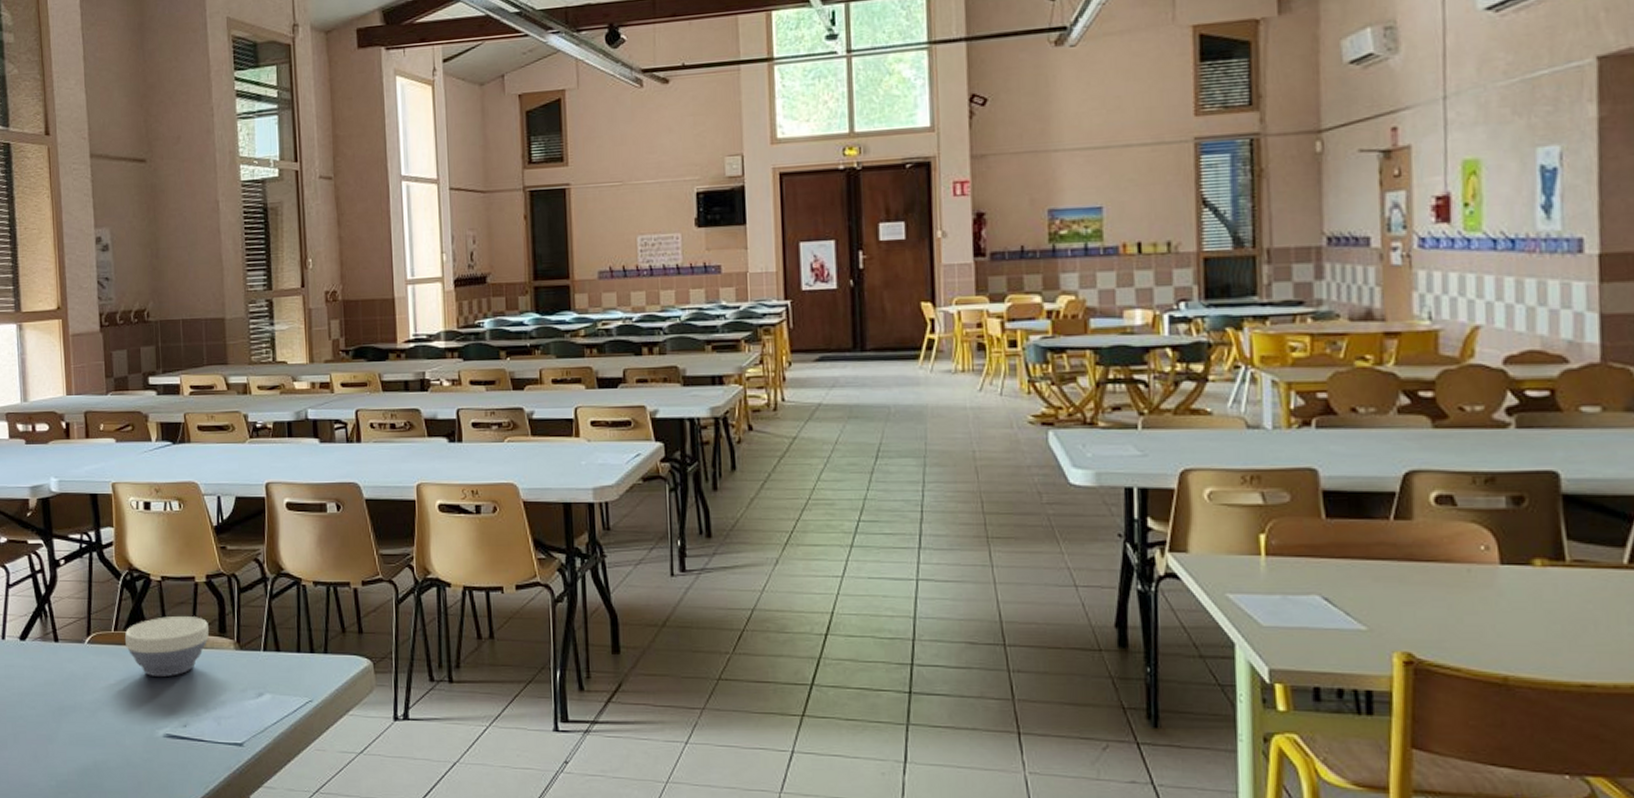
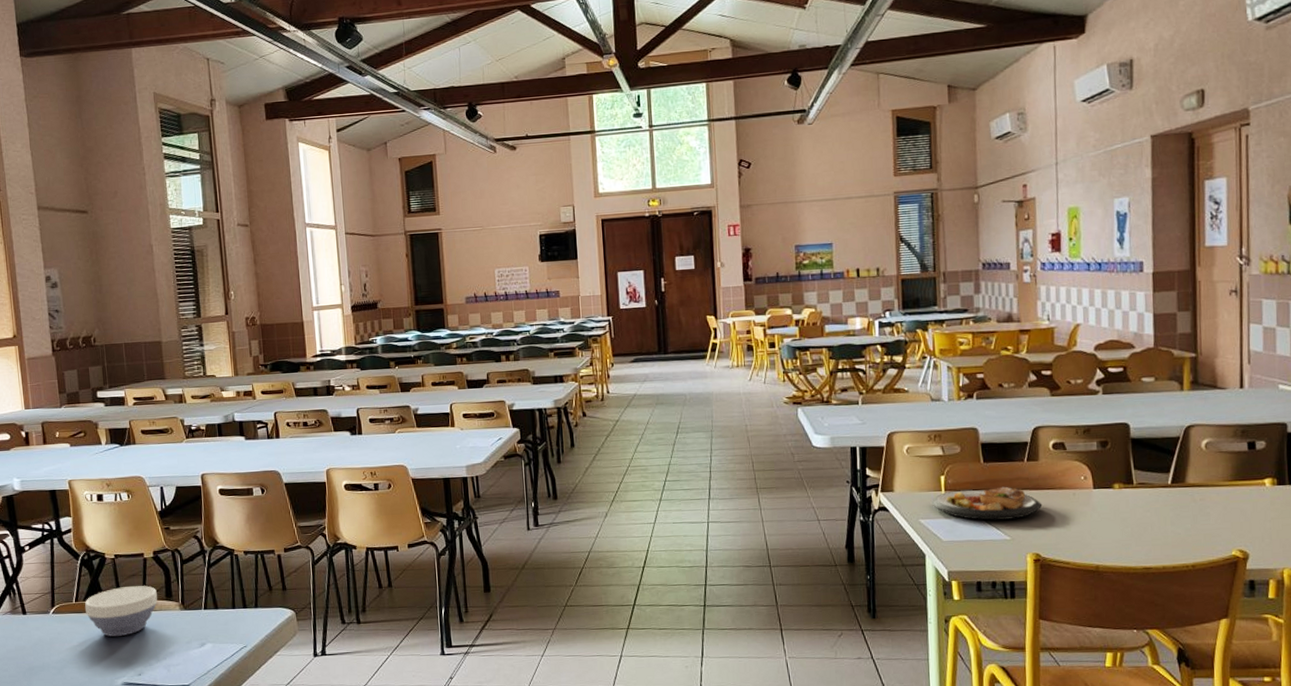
plate: none [1244,553,1418,601] -> present [930,486,1043,521]

